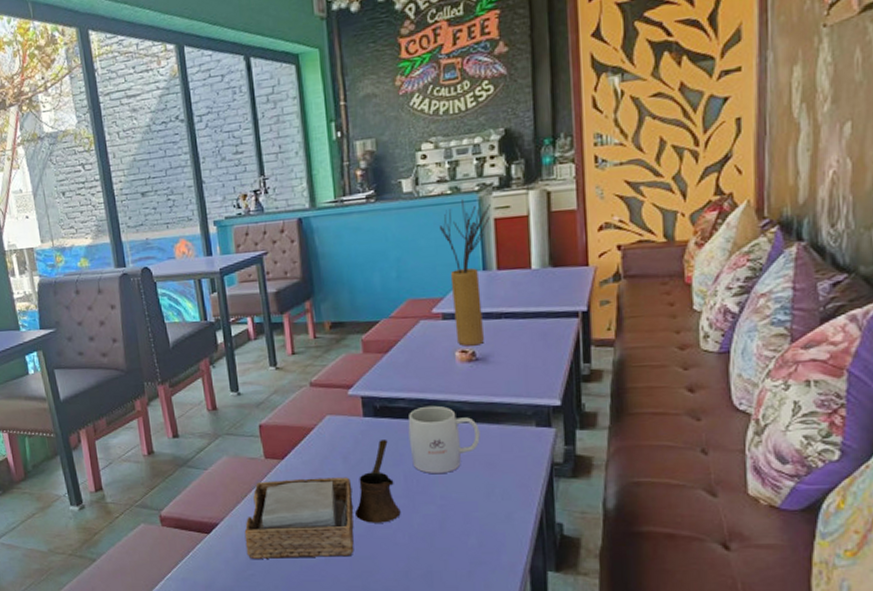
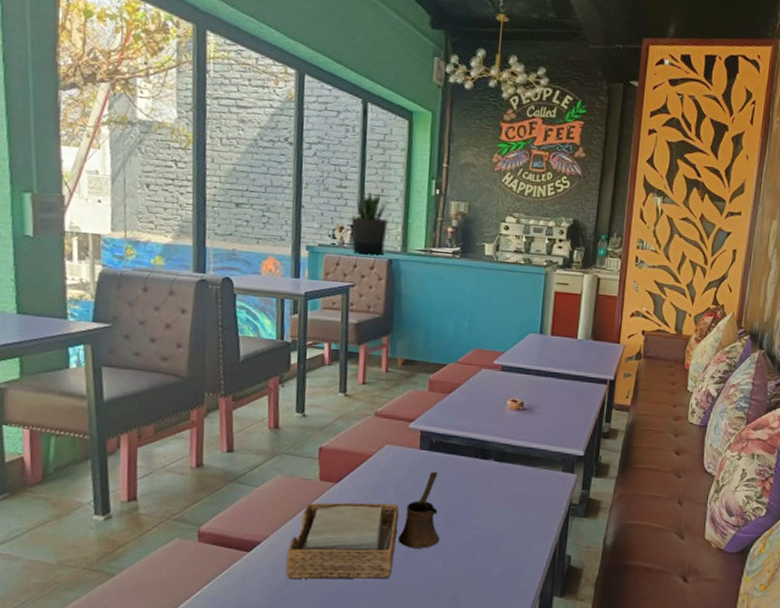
planter: none [252,149,292,220] -> present [350,187,388,256]
mug: present [408,405,480,475] -> none [456,445,517,507]
vase: present [440,200,491,347] -> none [510,271,554,397]

